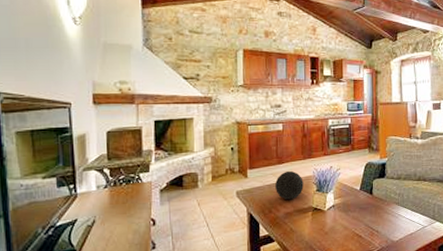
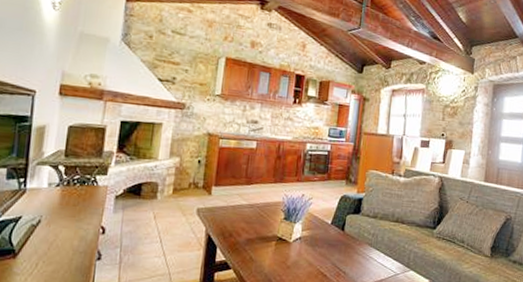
decorative orb: present [275,170,304,200] -> none [240,193,271,226]

